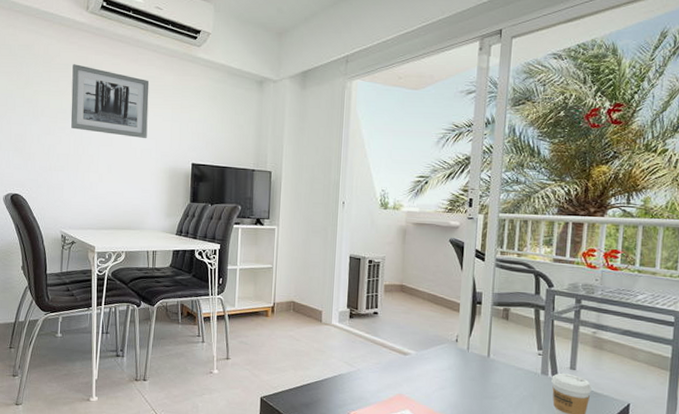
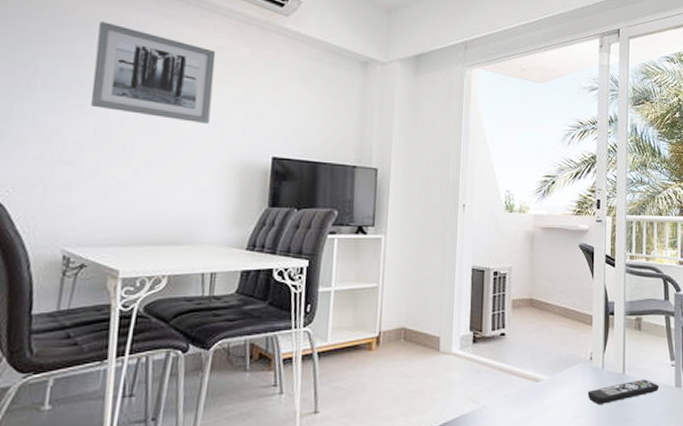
remote control: none [452,363,525,381] -> present [587,379,660,404]

